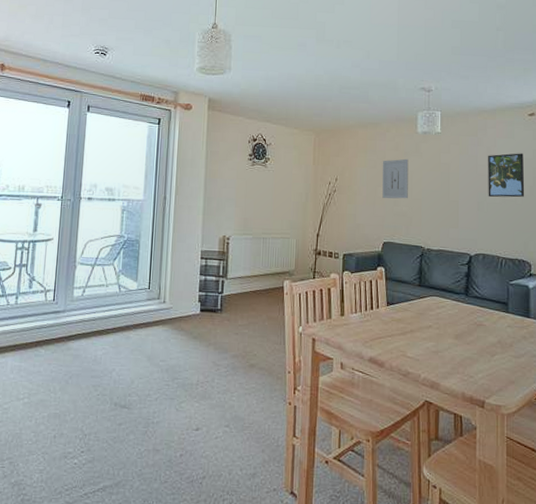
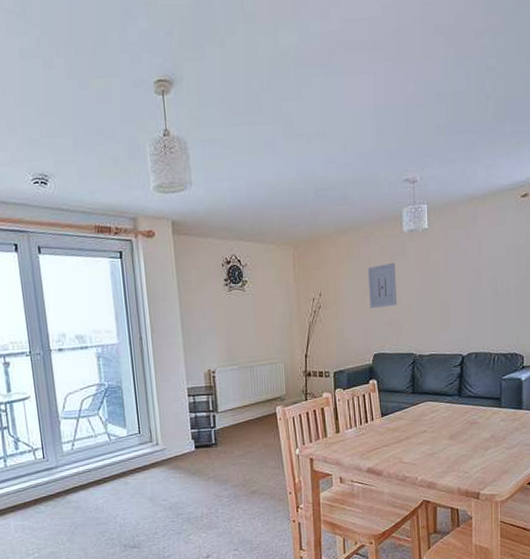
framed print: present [488,153,525,198] -> none [479,240,517,293]

